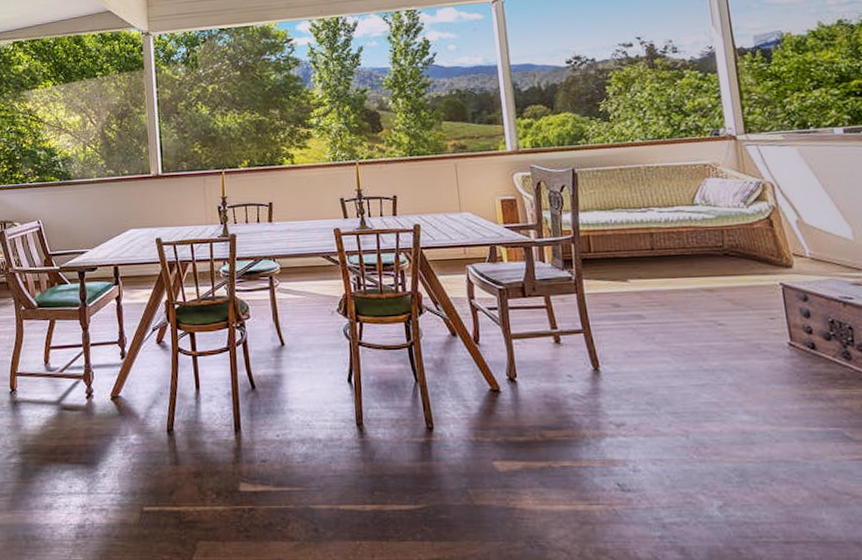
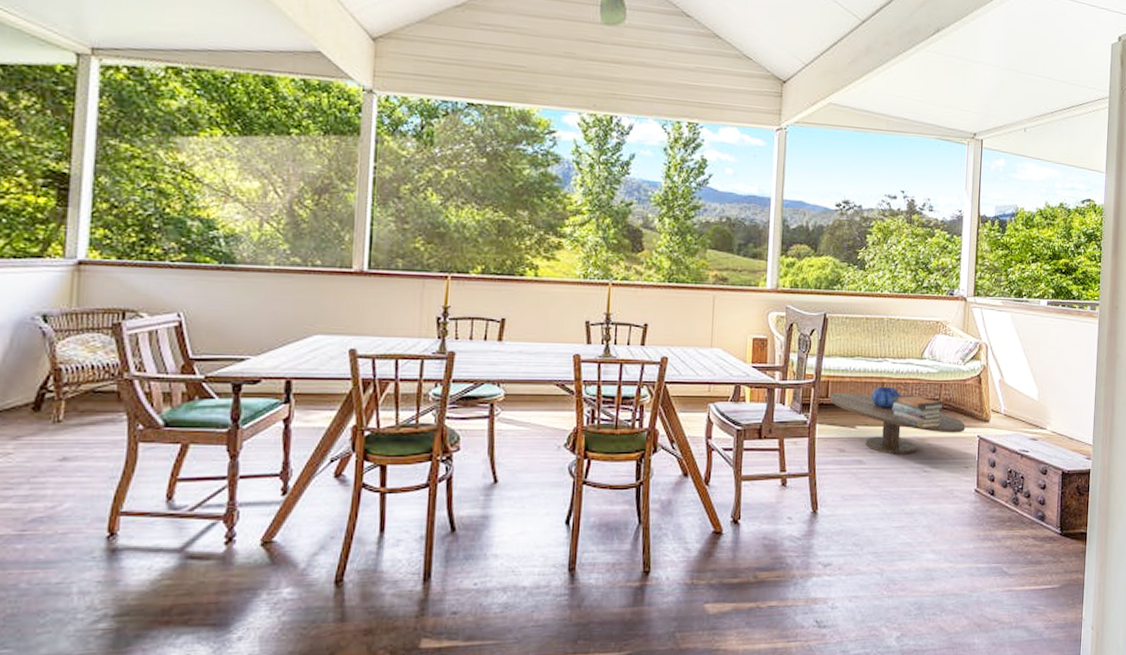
coffee table: none [592,245,763,308] -> present [829,392,965,455]
decorative bowl: none [639,236,675,260] -> present [871,386,901,408]
book stack: none [665,243,731,278] -> present [892,394,945,428]

